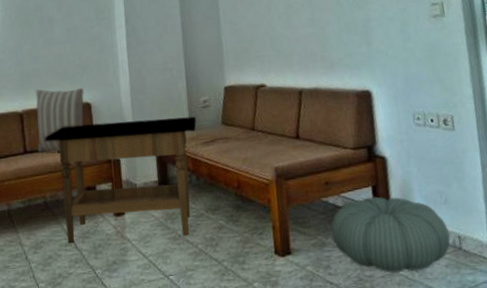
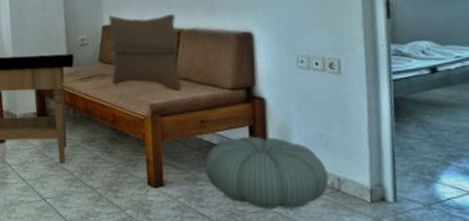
pillow: none [230,73,306,152] -> present [108,14,182,91]

